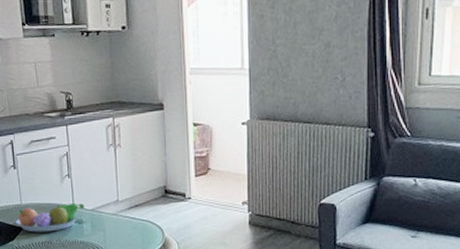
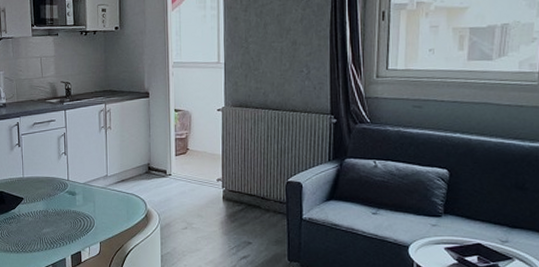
fruit bowl: present [15,202,85,232] -> none [18,176,78,202]

